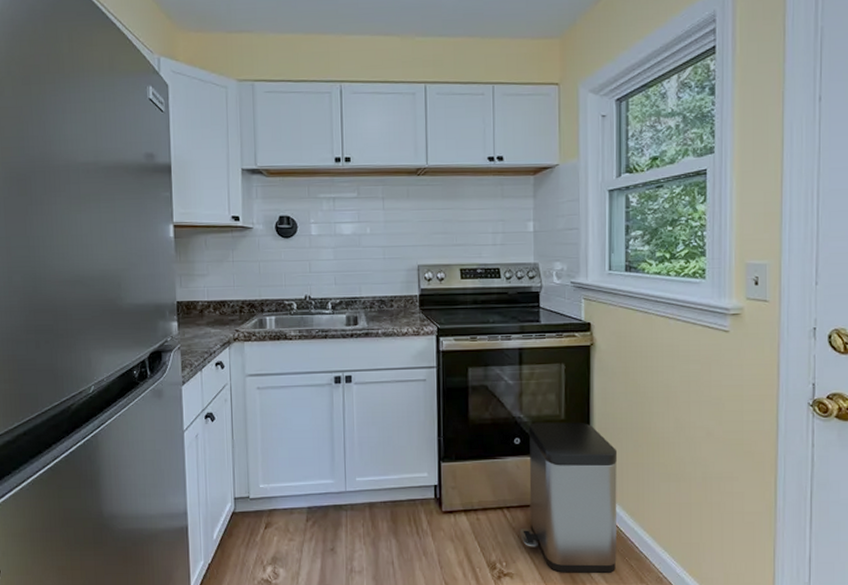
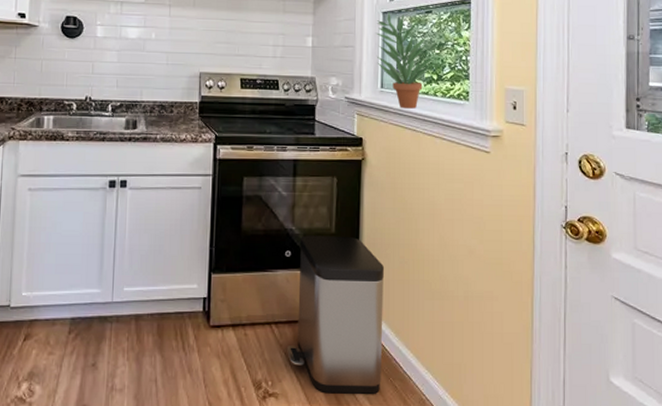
potted plant: none [602,190,669,290] -> present [376,12,436,109]

